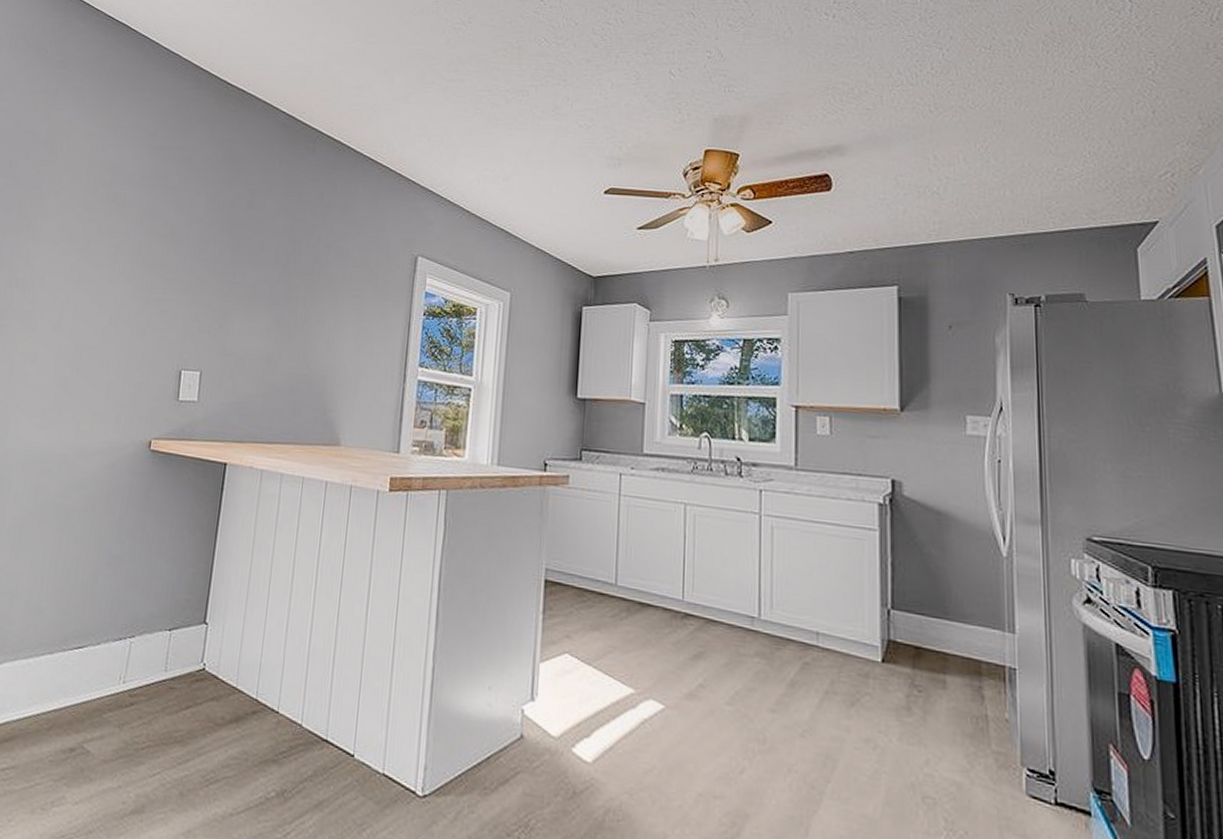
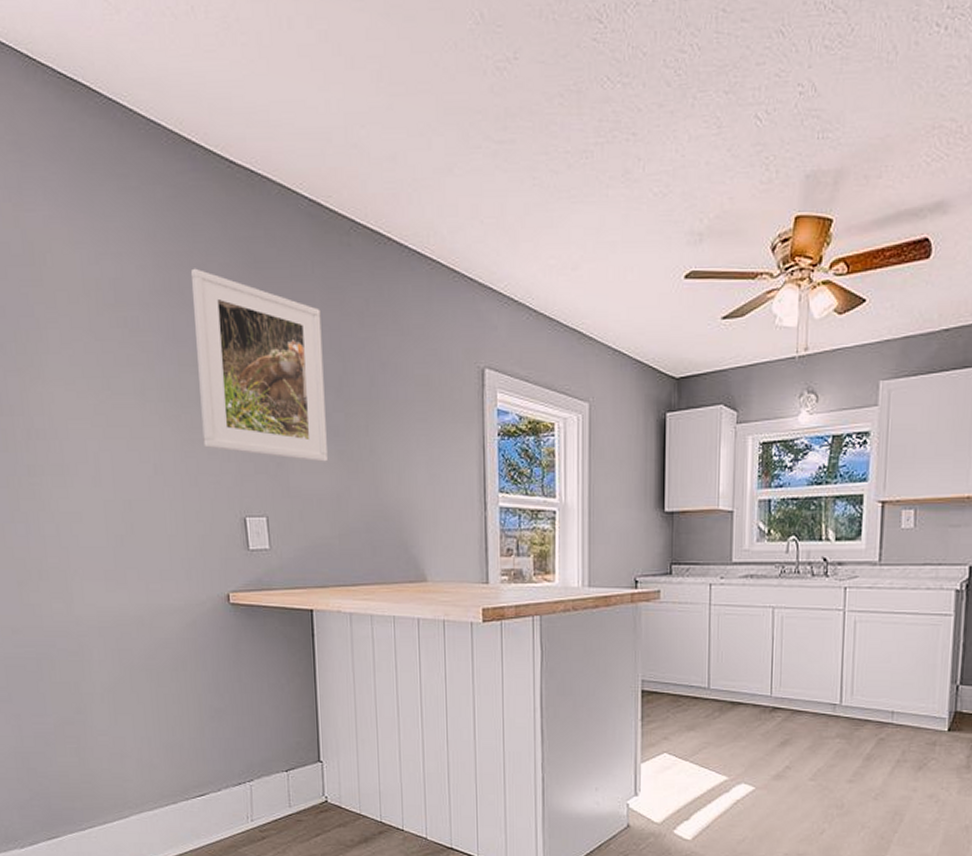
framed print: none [158,160,281,326] -> present [190,268,328,462]

